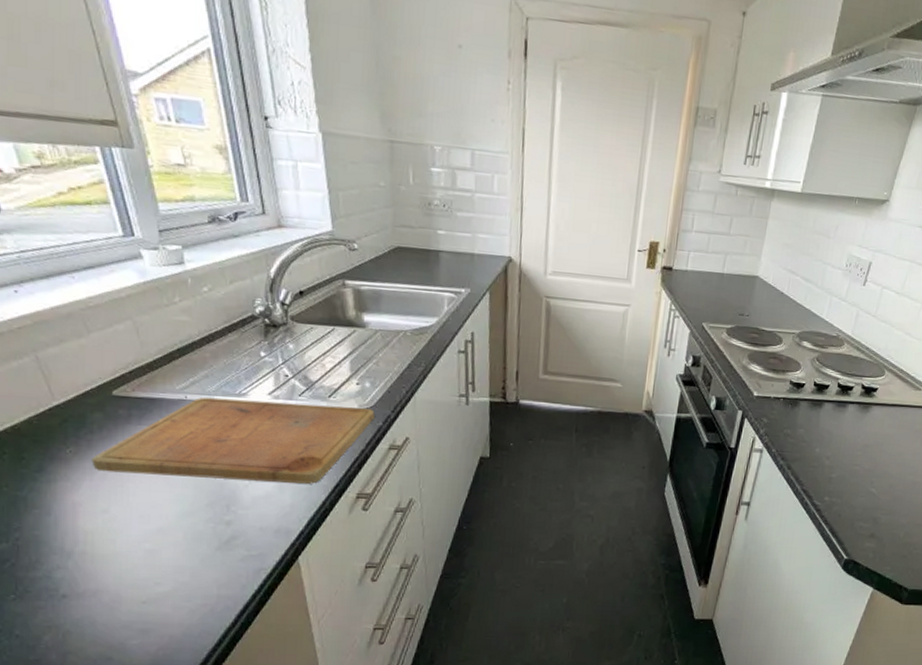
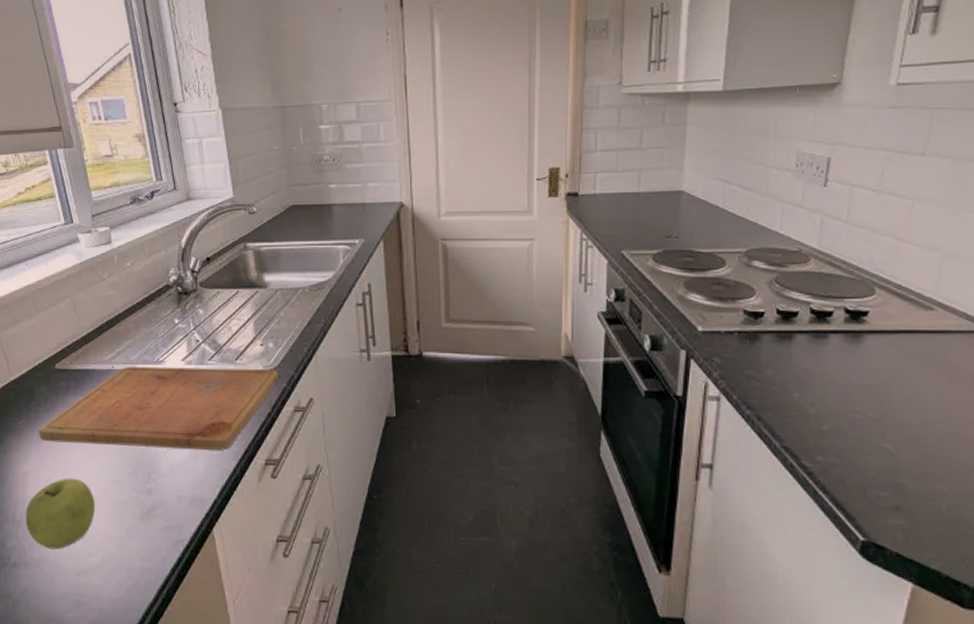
fruit: none [76,509,164,581] -> present [25,478,95,550]

